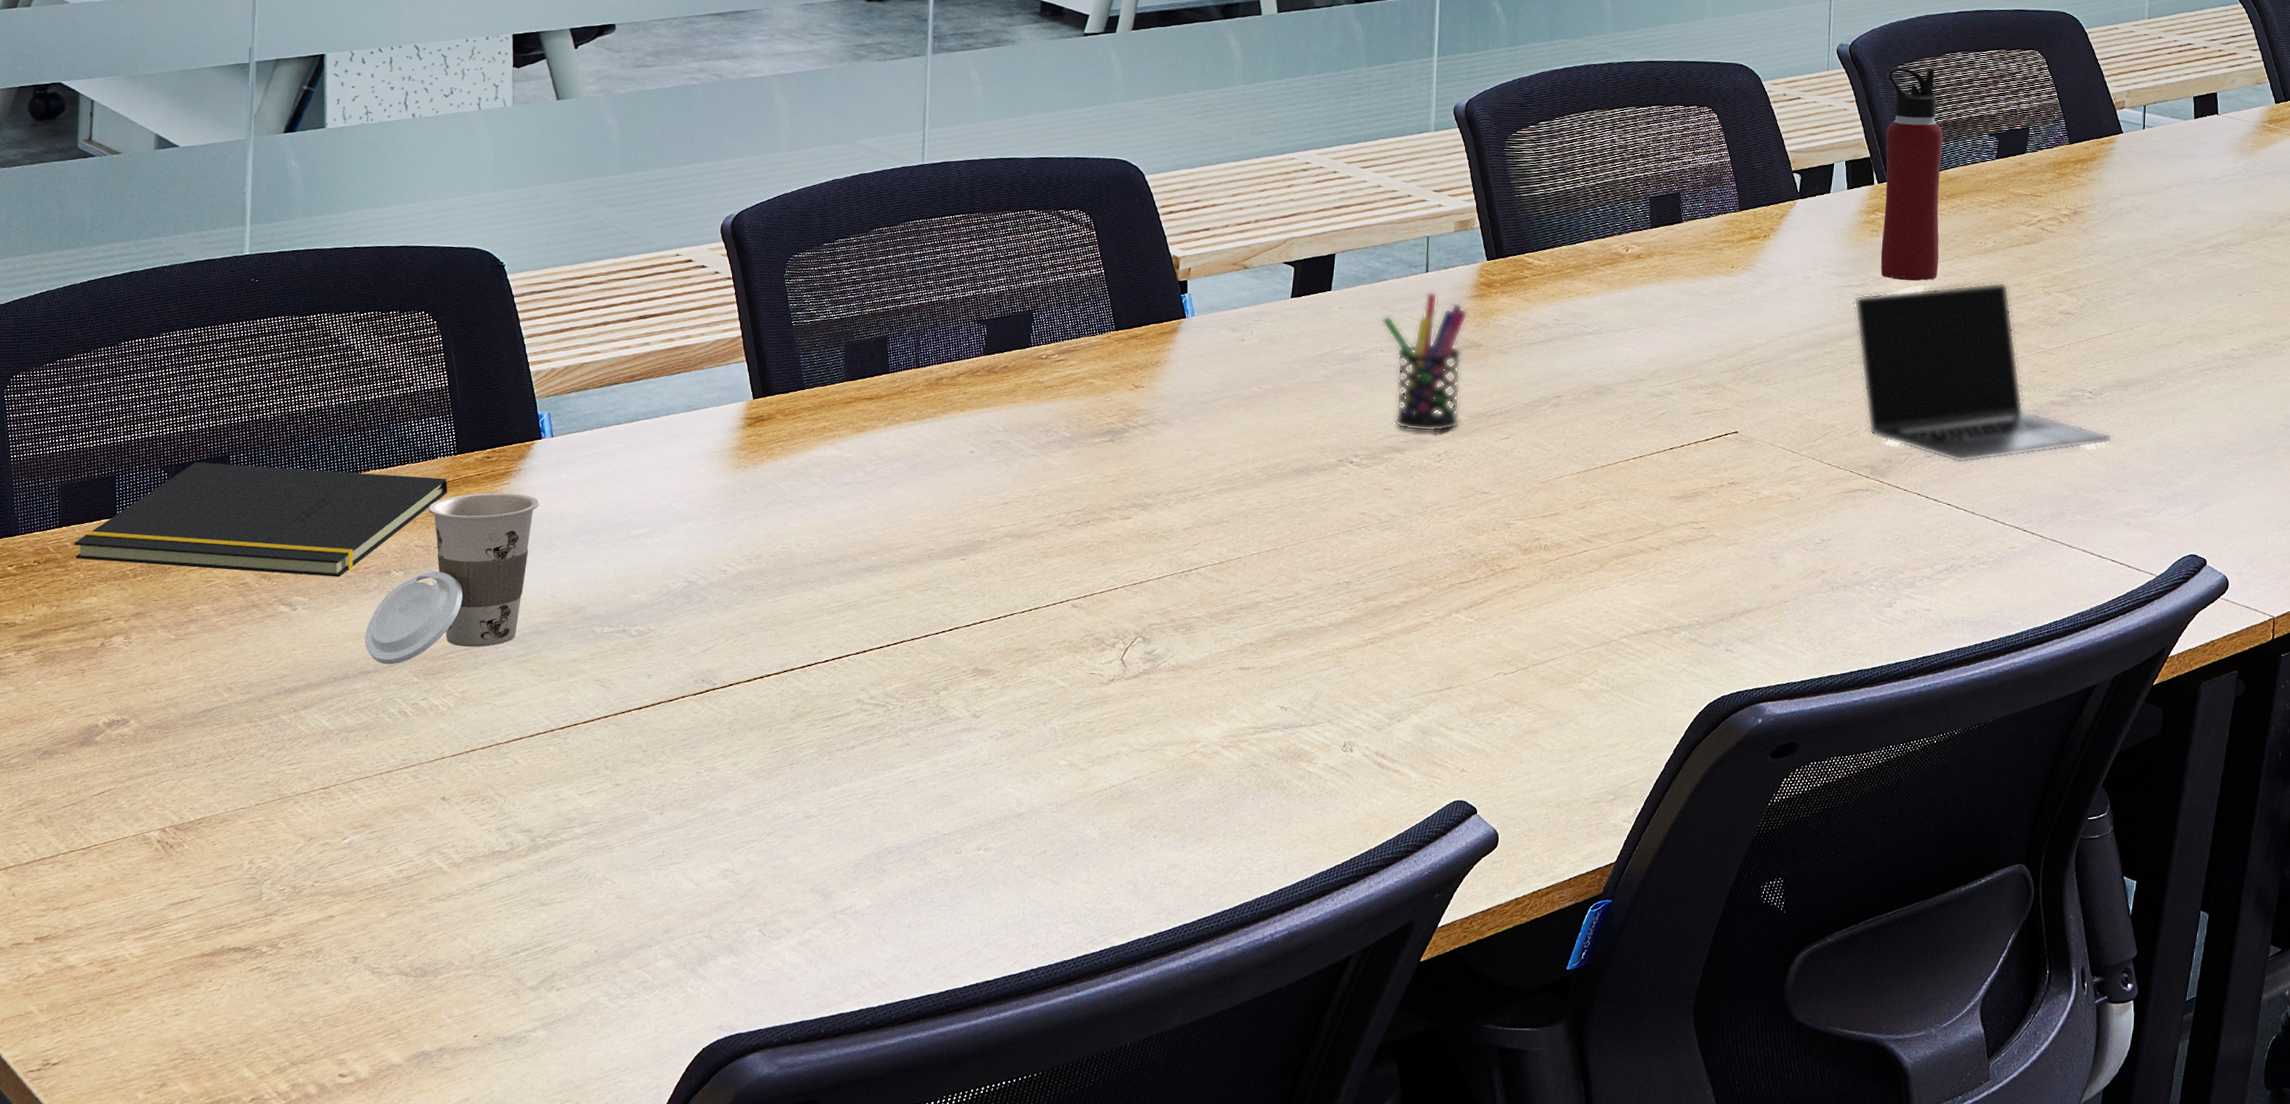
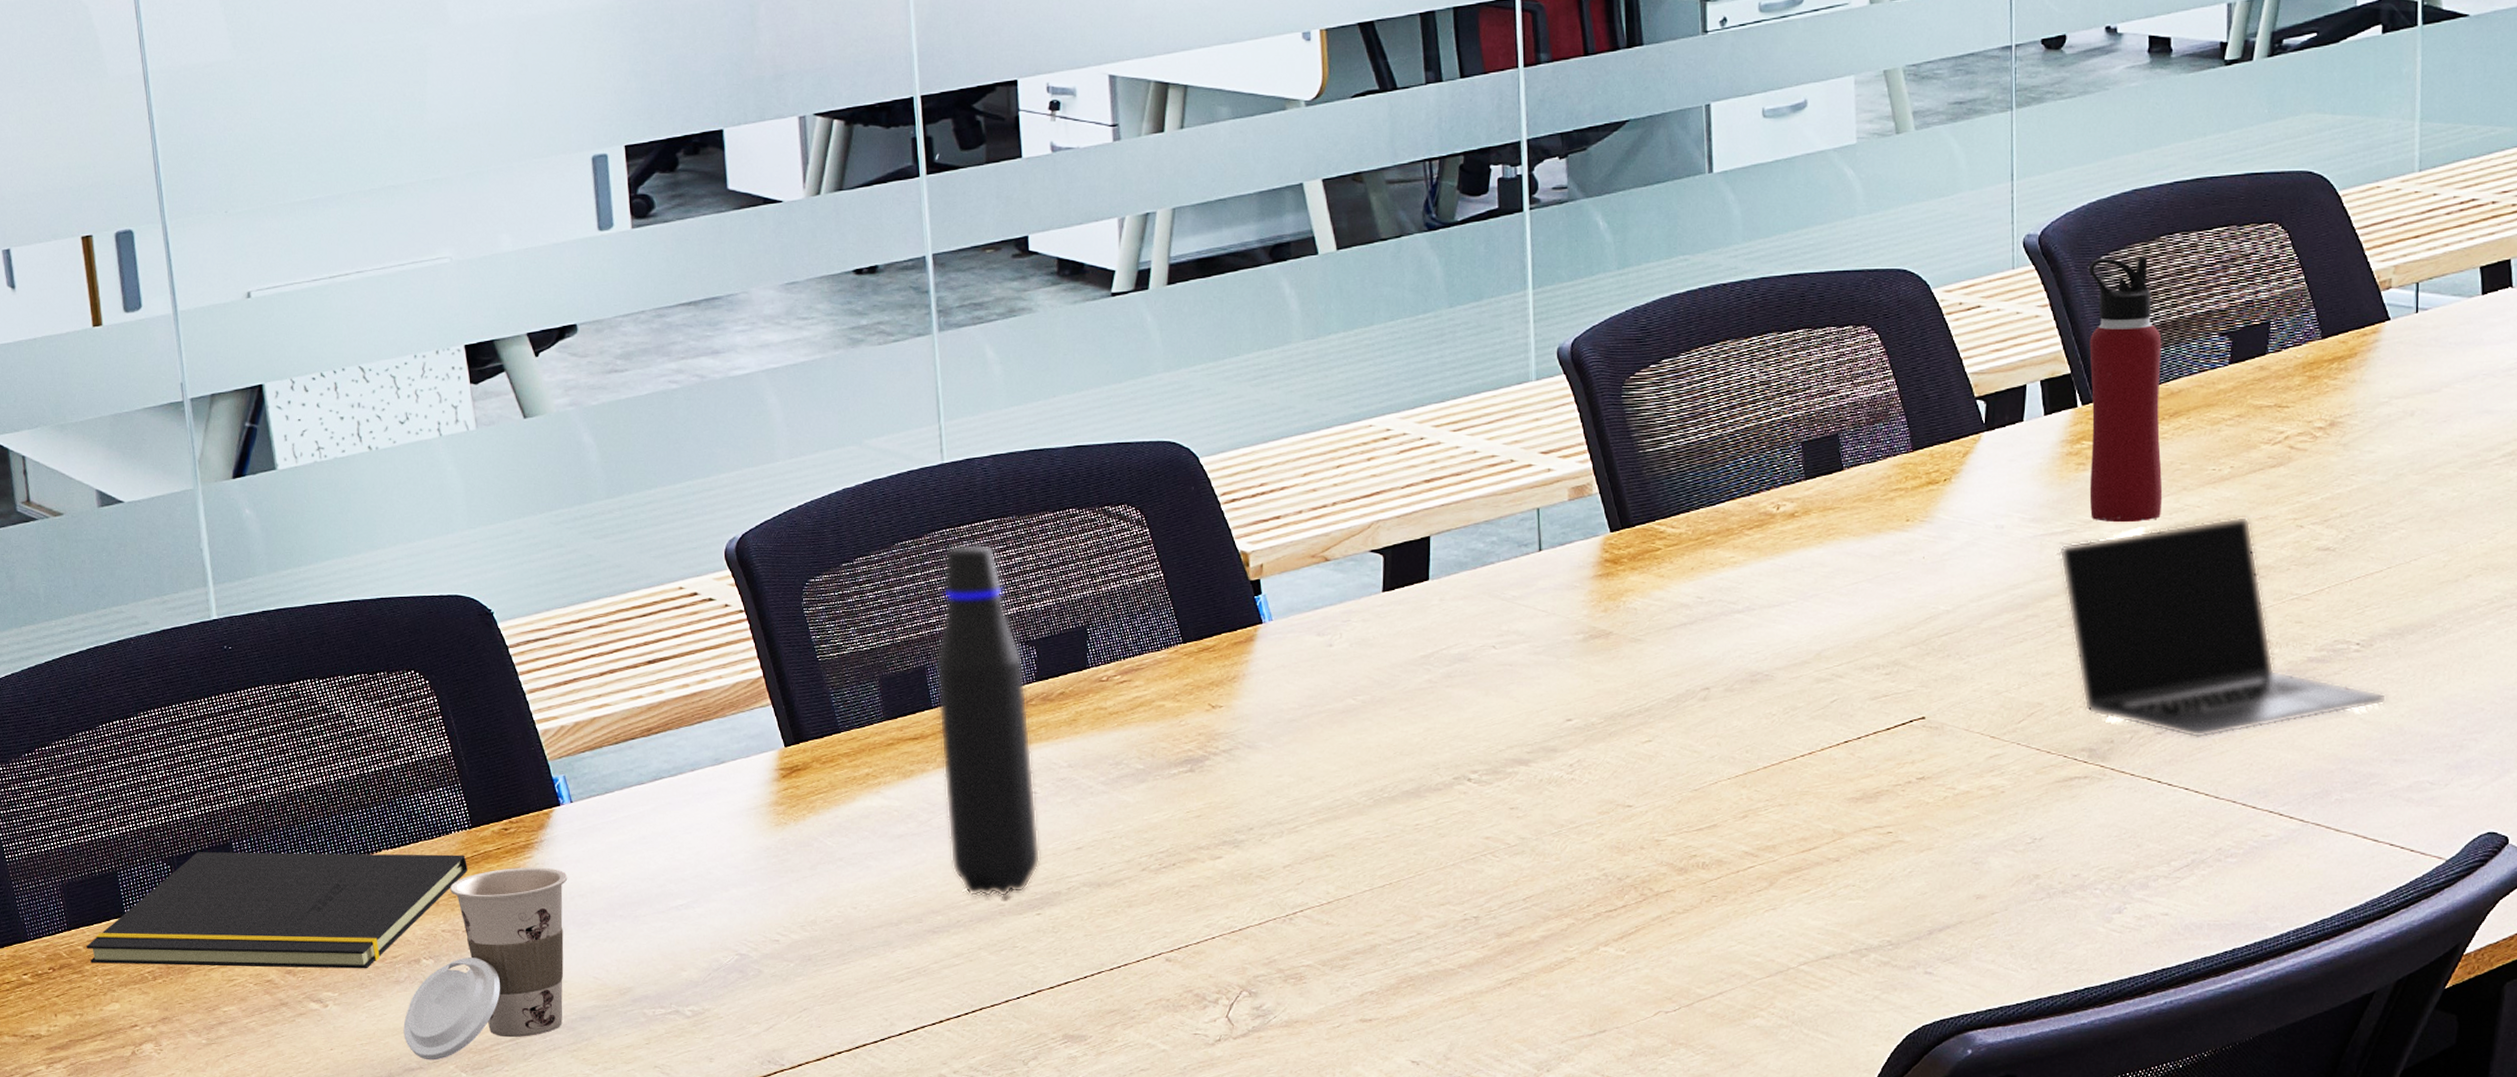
water bottle: none [890,233,975,543] -> present [934,544,1041,898]
pen holder: present [1381,291,1468,432] -> none [1491,573,1593,739]

